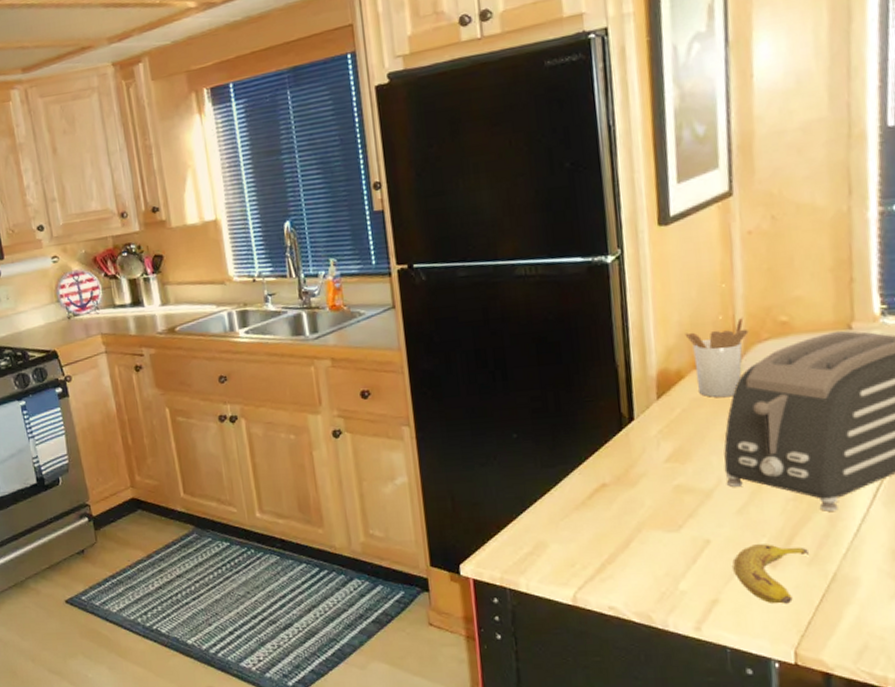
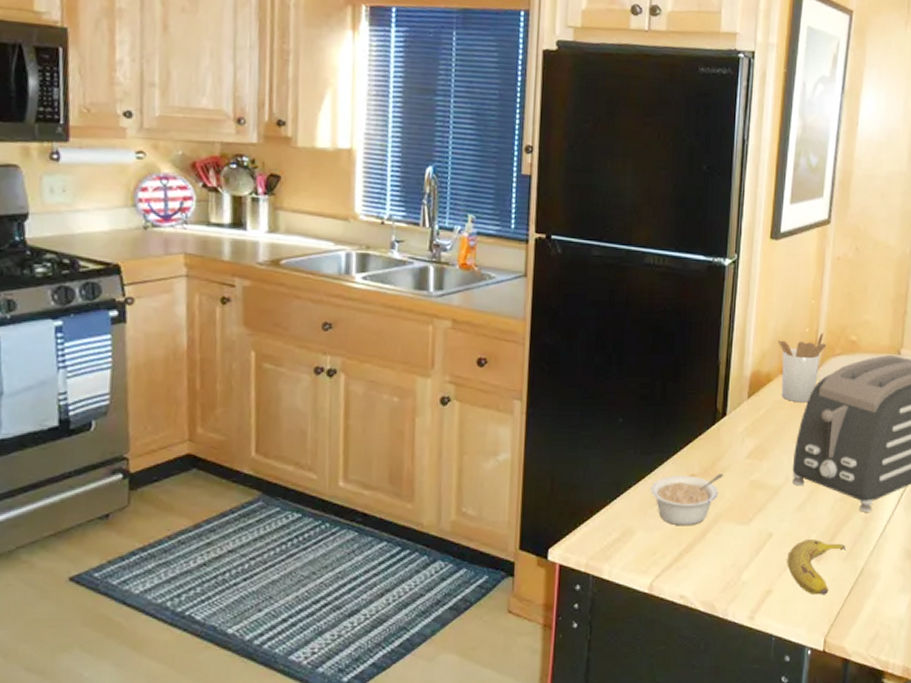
legume: none [558,481,641,537] -> present [651,474,724,526]

